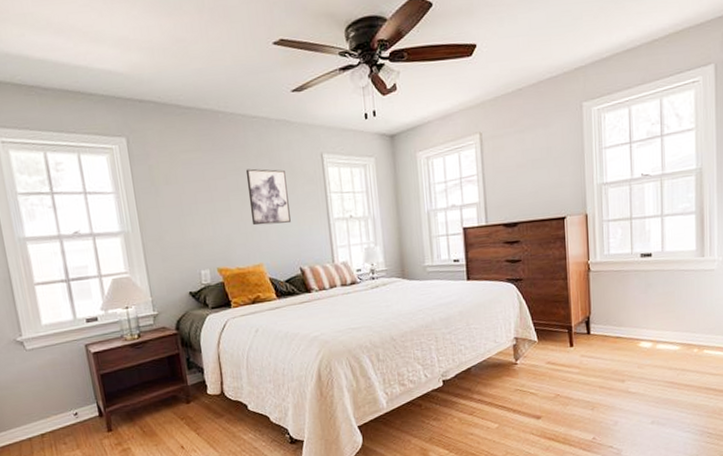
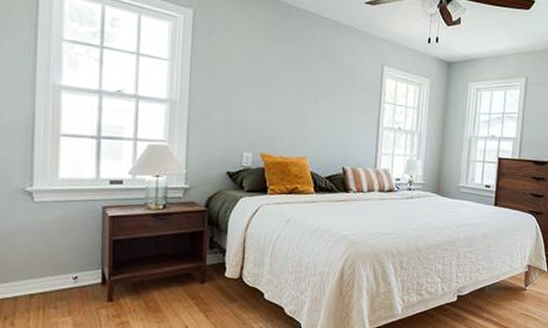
wall art: present [245,168,291,226] -> none [304,64,345,123]

